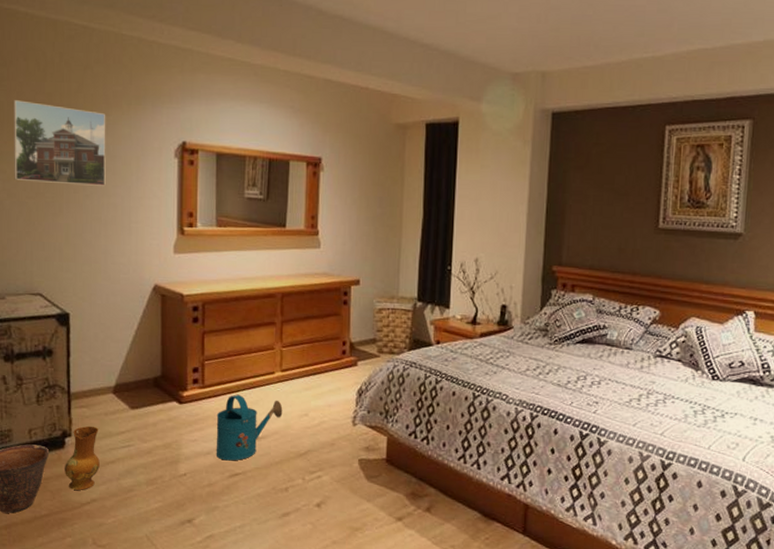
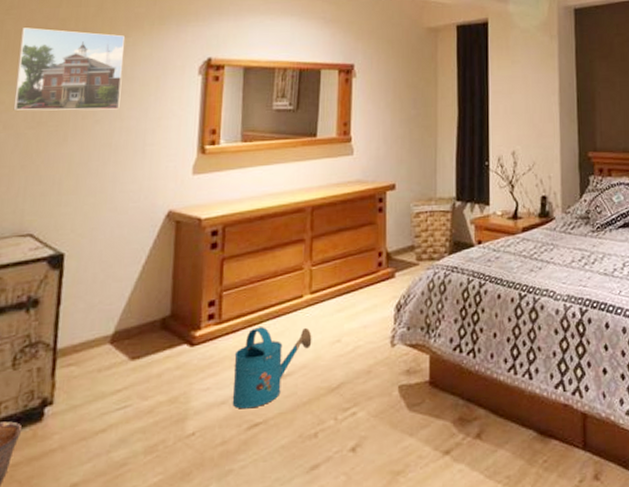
ceramic jug: present [65,425,100,490] -> none [39,387,89,475]

